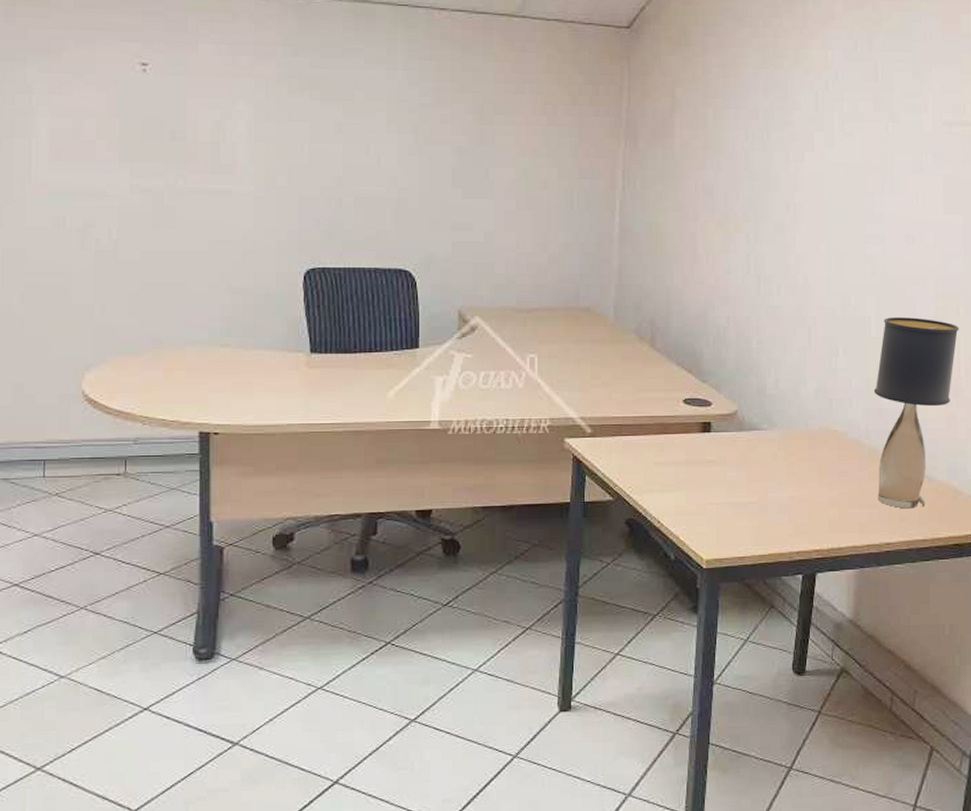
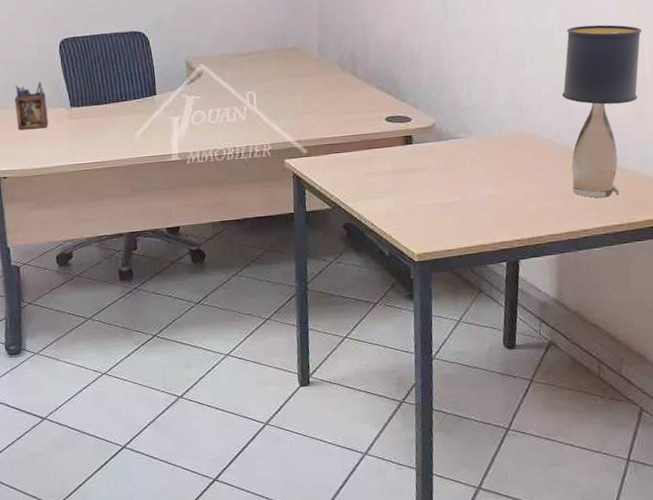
desk organizer: none [239,317,280,376] -> present [14,81,49,130]

